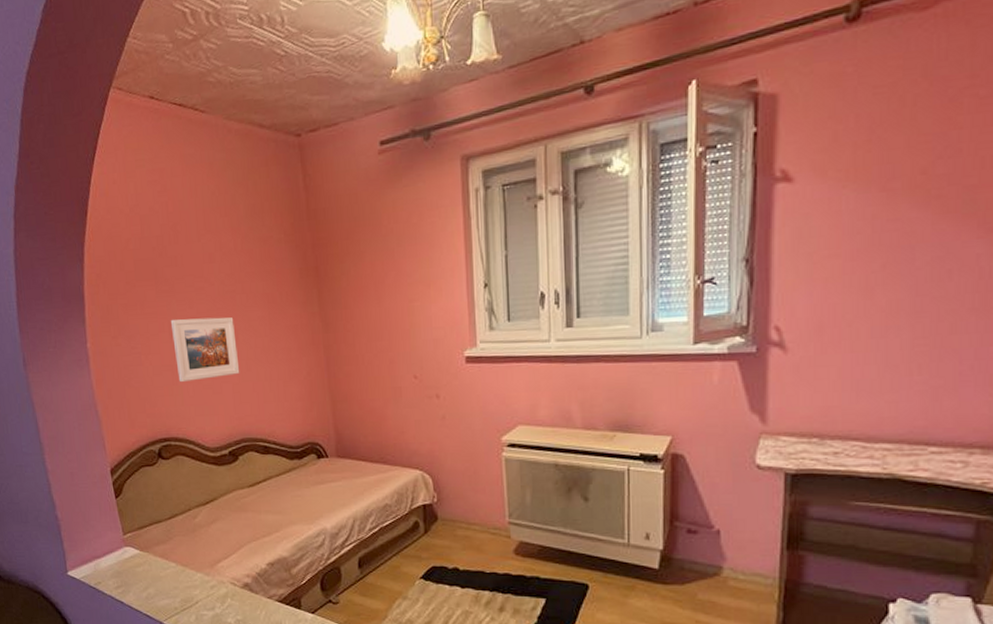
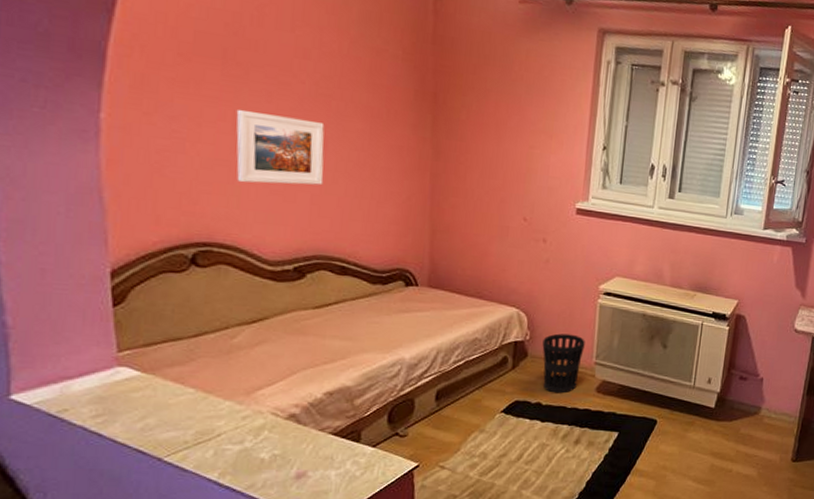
wastebasket: none [451,493,495,557] -> present [542,333,585,394]

